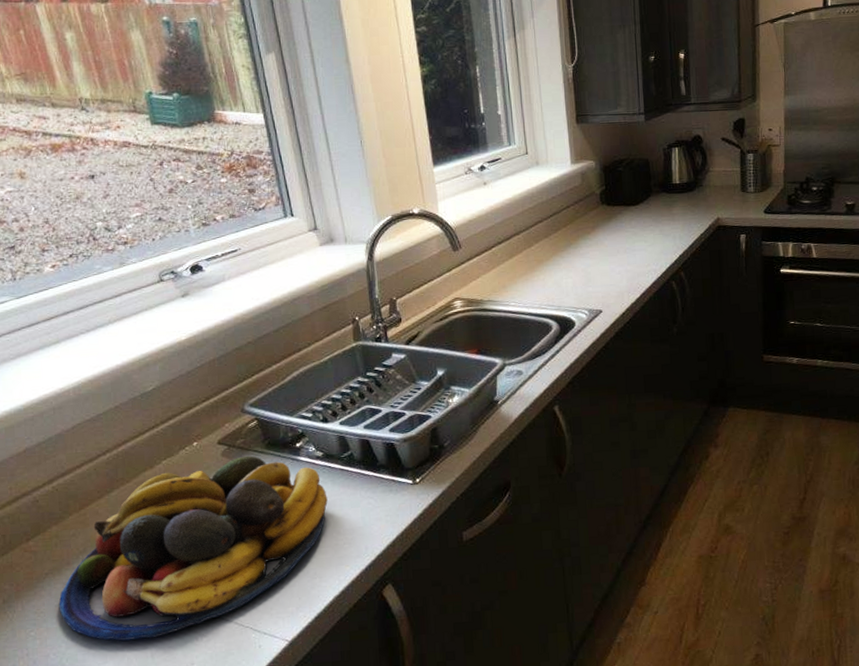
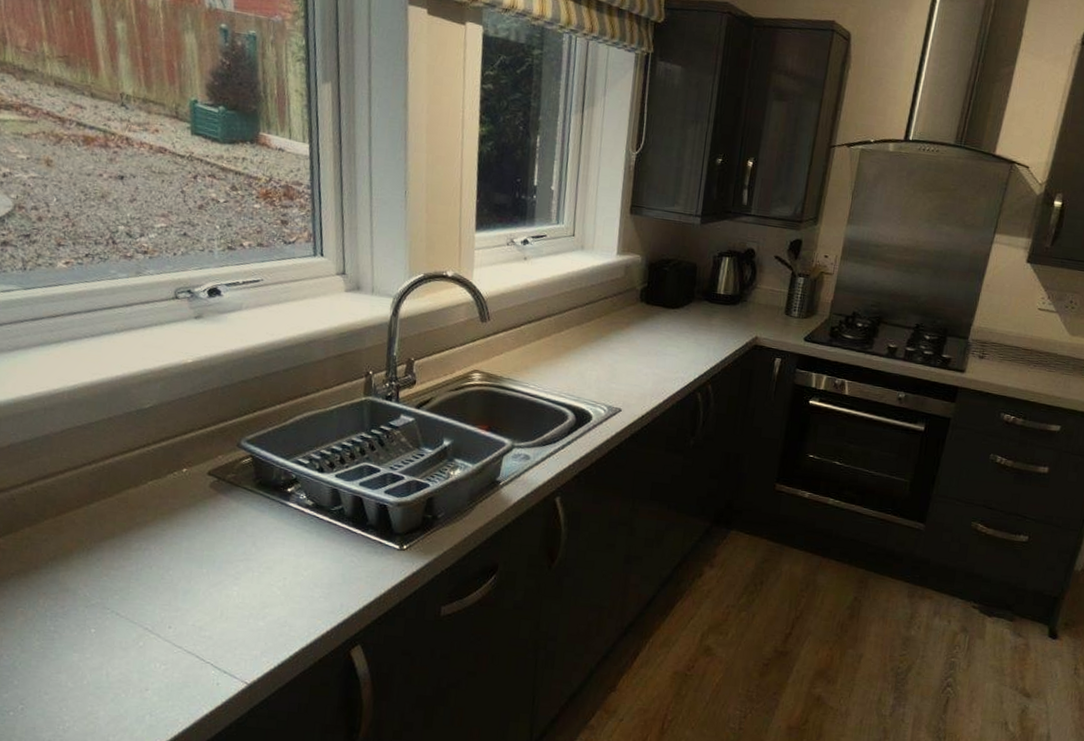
fruit bowl: present [59,455,328,641] -> none [20,491,311,657]

